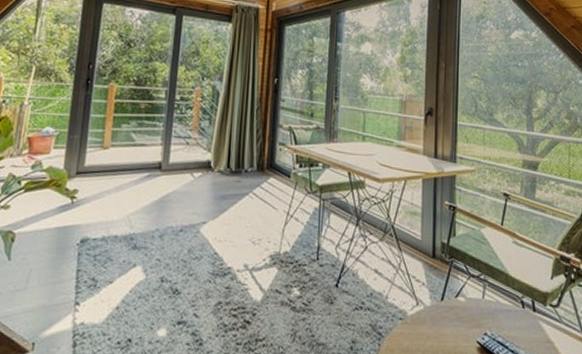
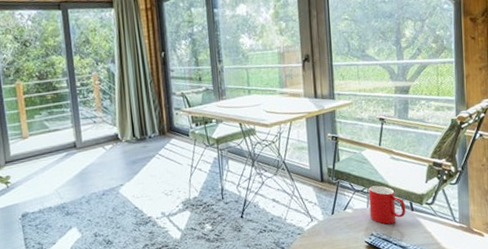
cup: none [485,273,527,324] -> present [368,185,406,224]

